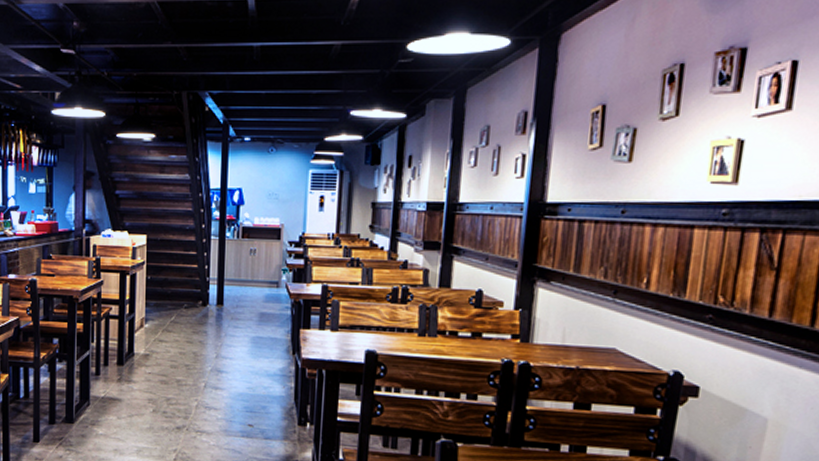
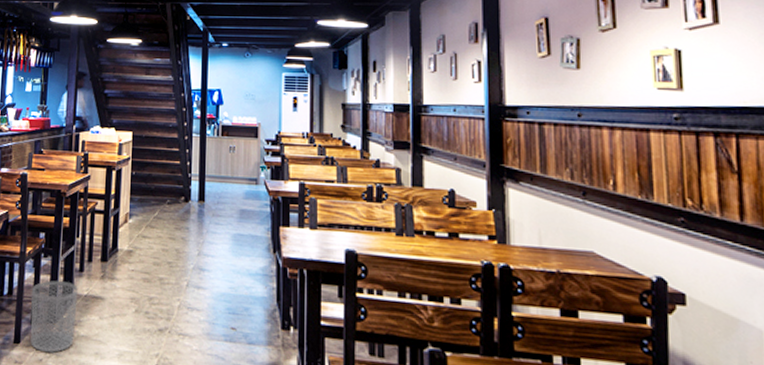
waste bin: none [49,384,95,450] -> present [31,280,78,353]

